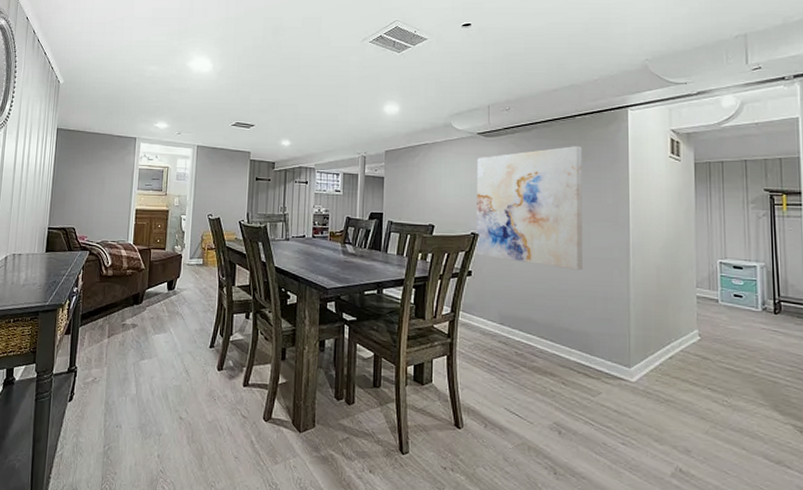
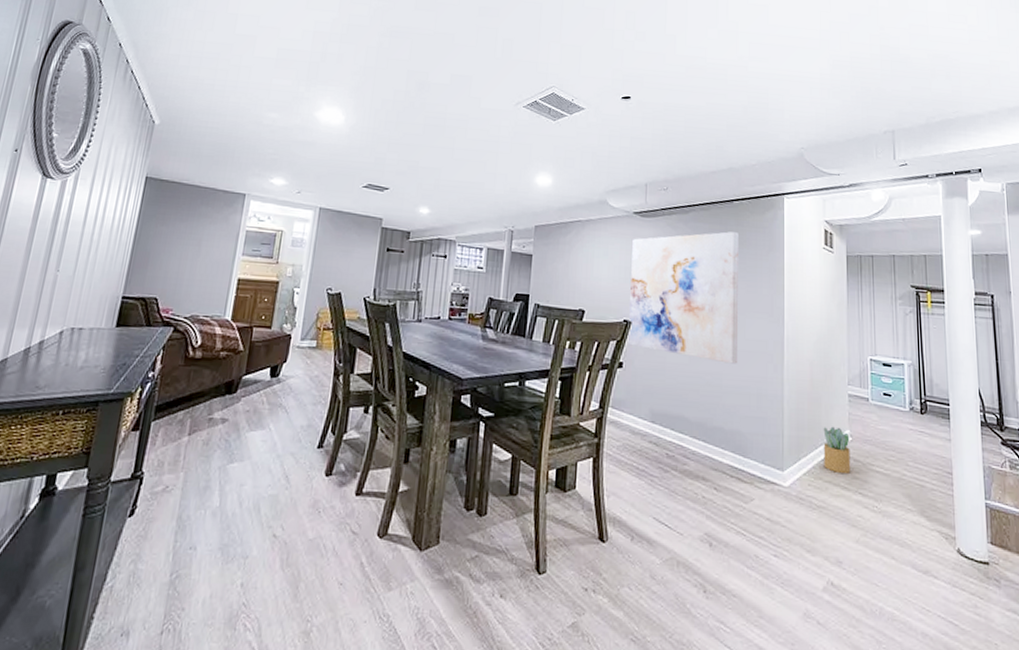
potted plant: none [670,326,699,371] -> present [823,426,851,475]

